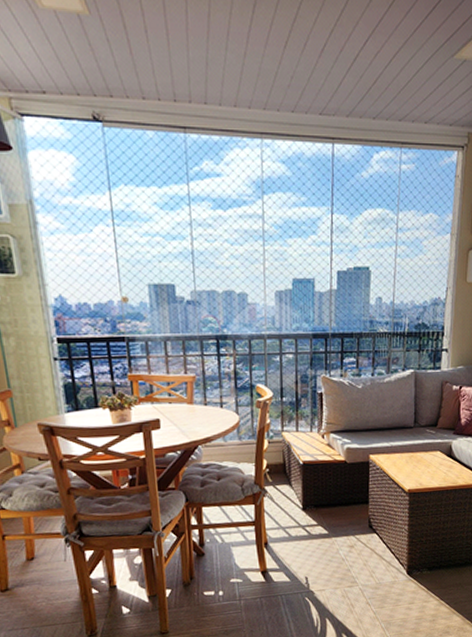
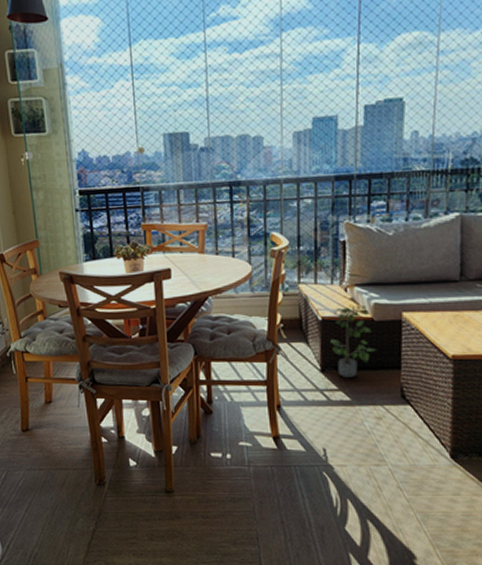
potted plant: none [311,449,348,515] -> present [331,304,376,379]

